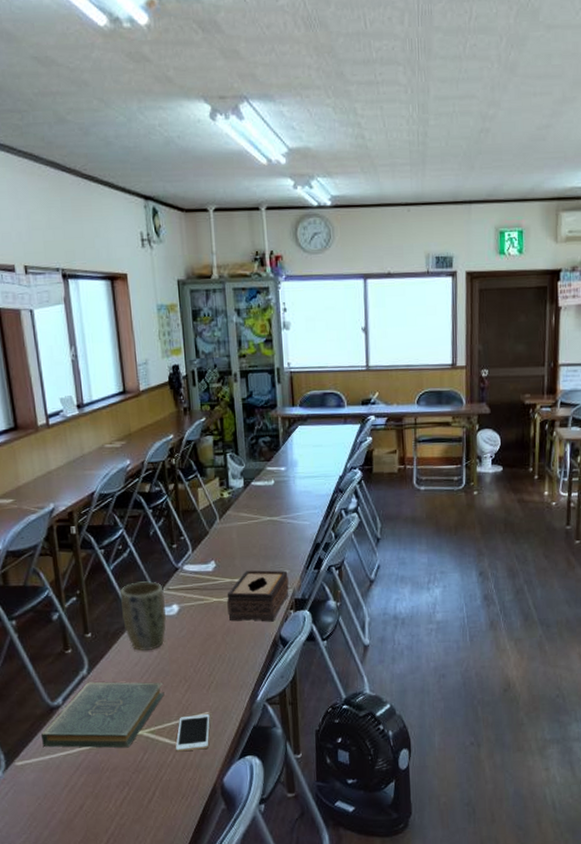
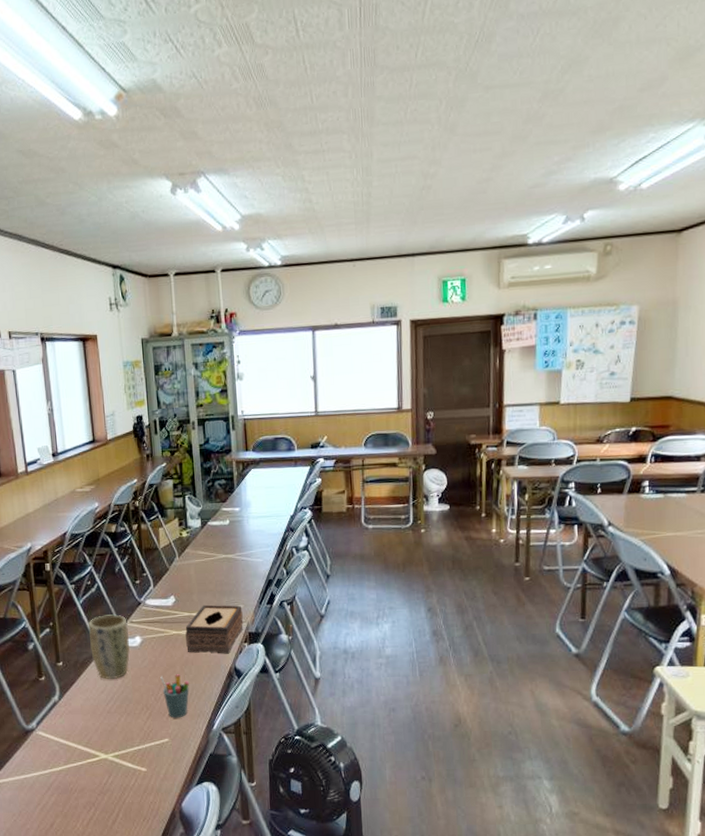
book: present [41,681,165,748] -> none [17,707,128,771]
cell phone: present [176,714,210,752] -> none [138,741,170,776]
pen holder: none [200,644,232,690] -> present [160,674,190,718]

